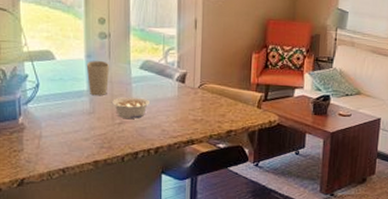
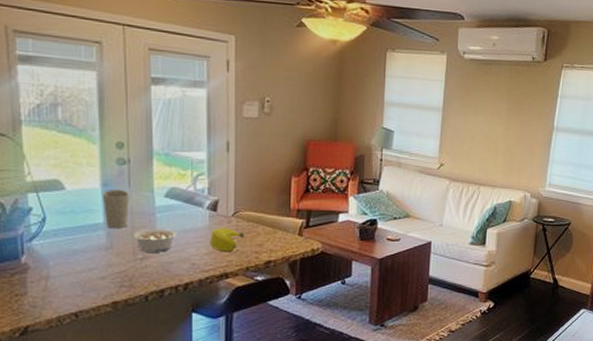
fruit: none [178,98,208,121] -> present [210,227,244,252]

